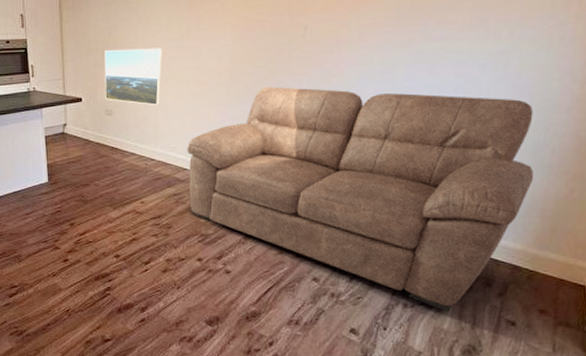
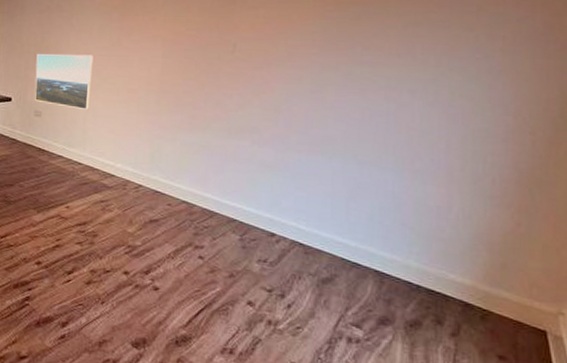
sofa: present [187,87,535,312] -> none [115,99,477,351]

